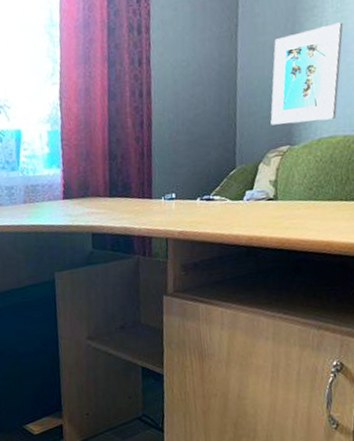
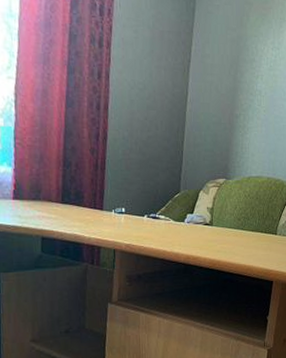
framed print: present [270,22,344,126] -> none [211,79,274,162]

